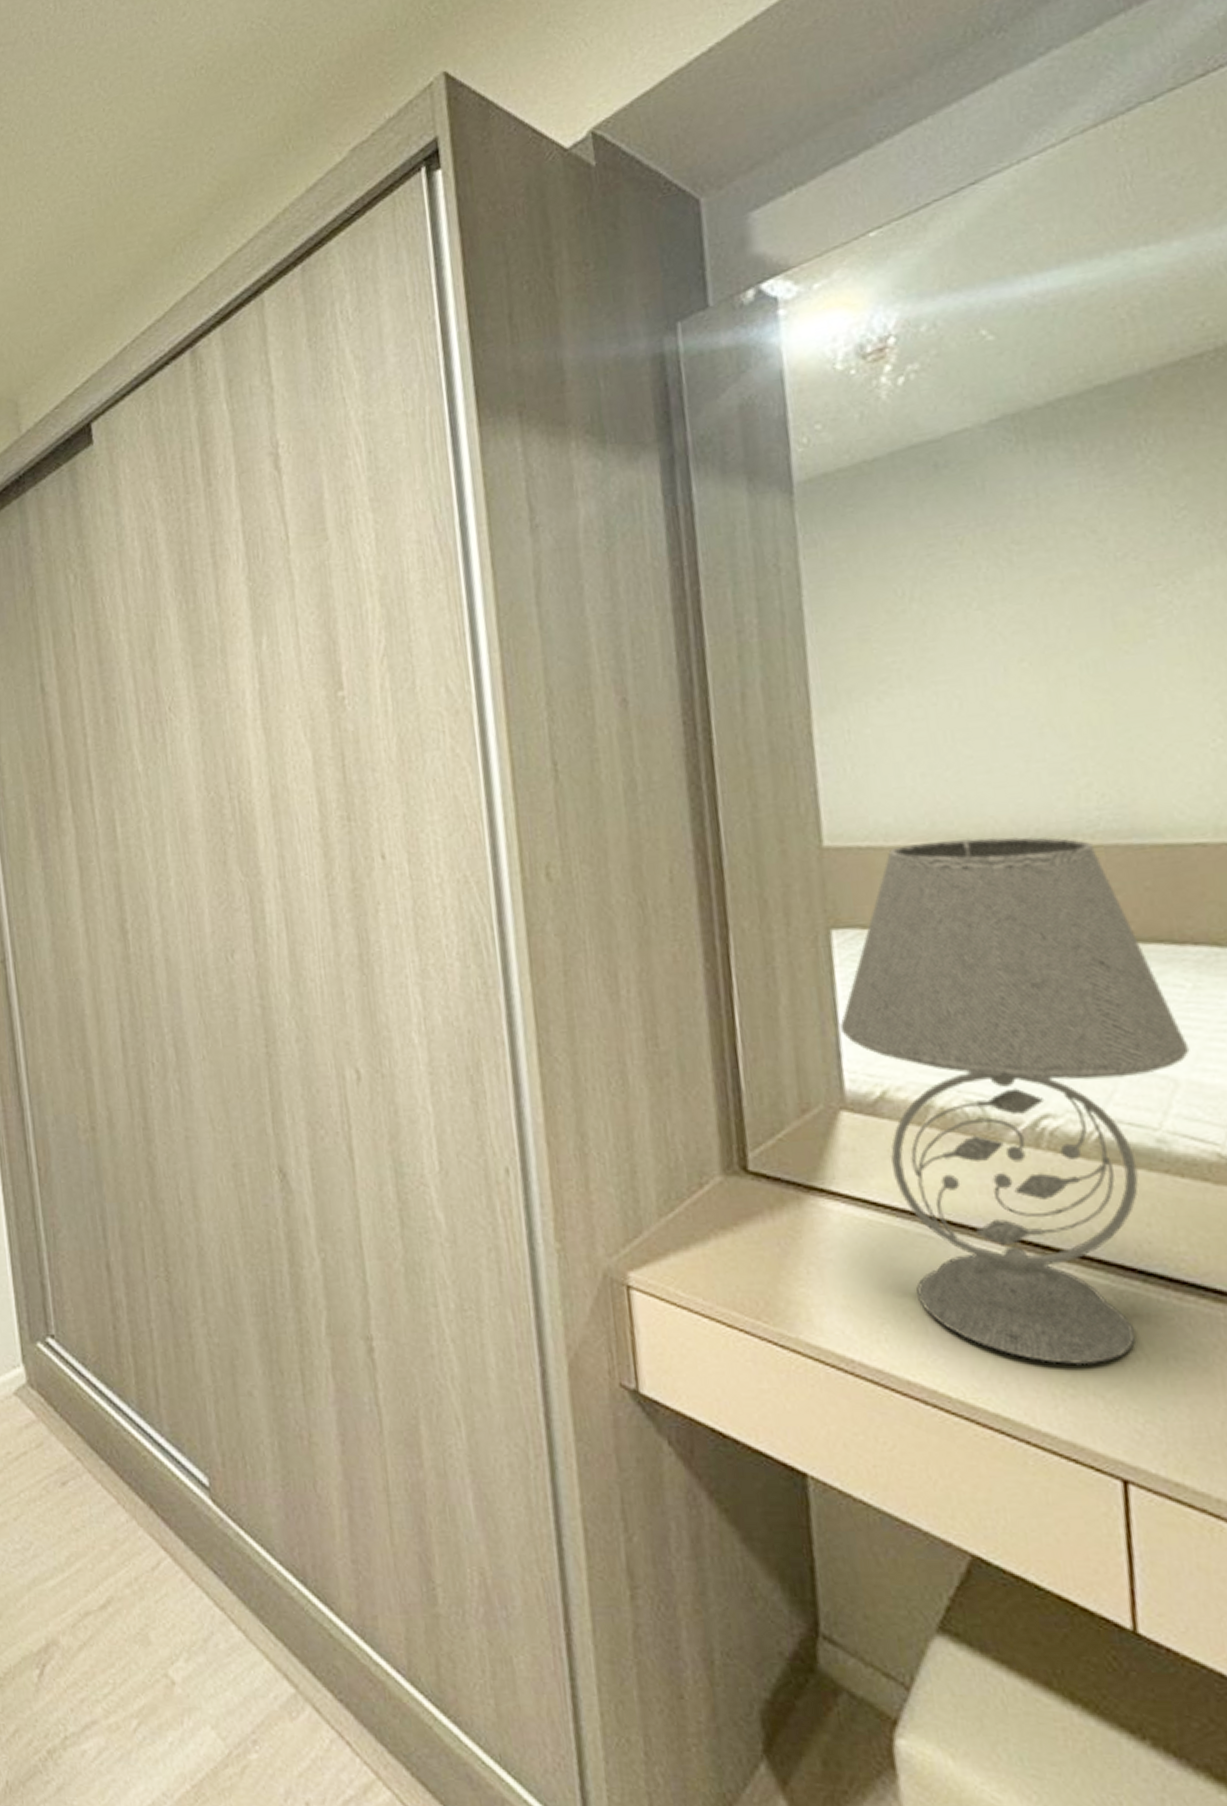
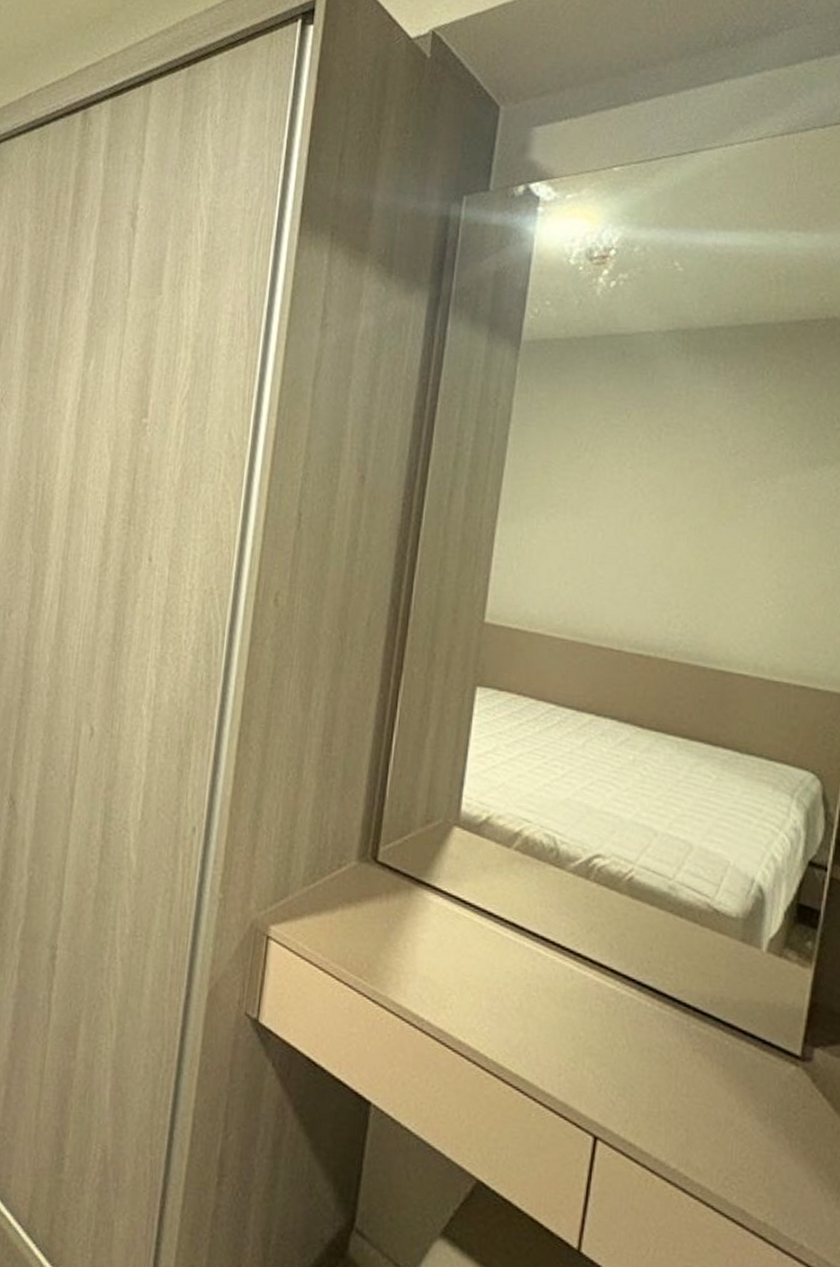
table lamp: present [840,837,1190,1365] -> none [467,633,705,1047]

